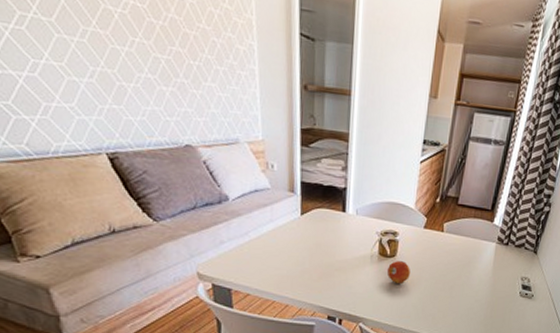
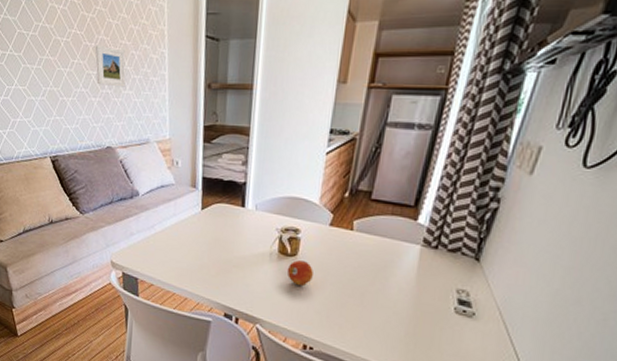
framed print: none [163,23,207,78] -> present [95,45,126,87]

